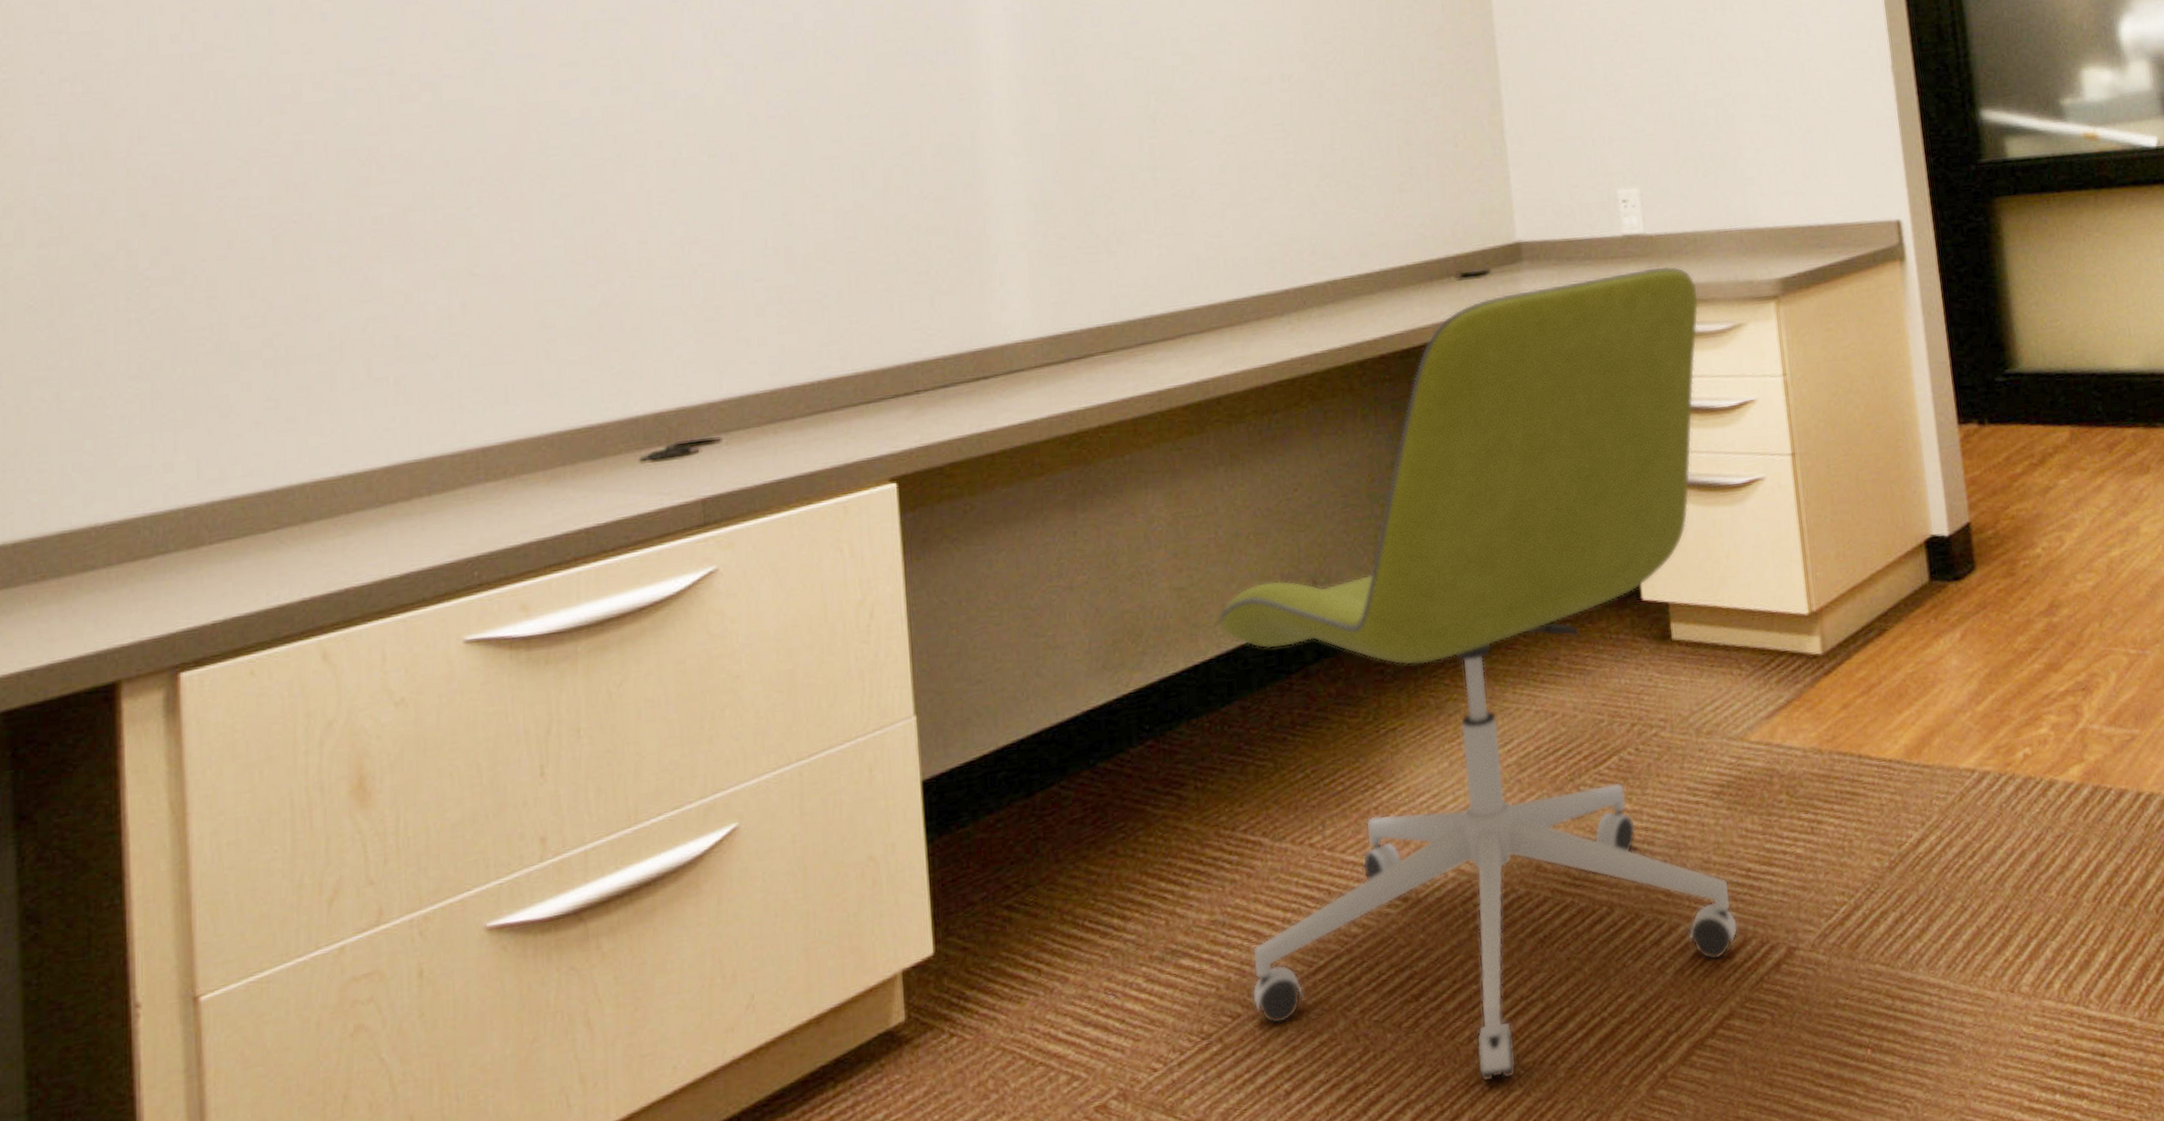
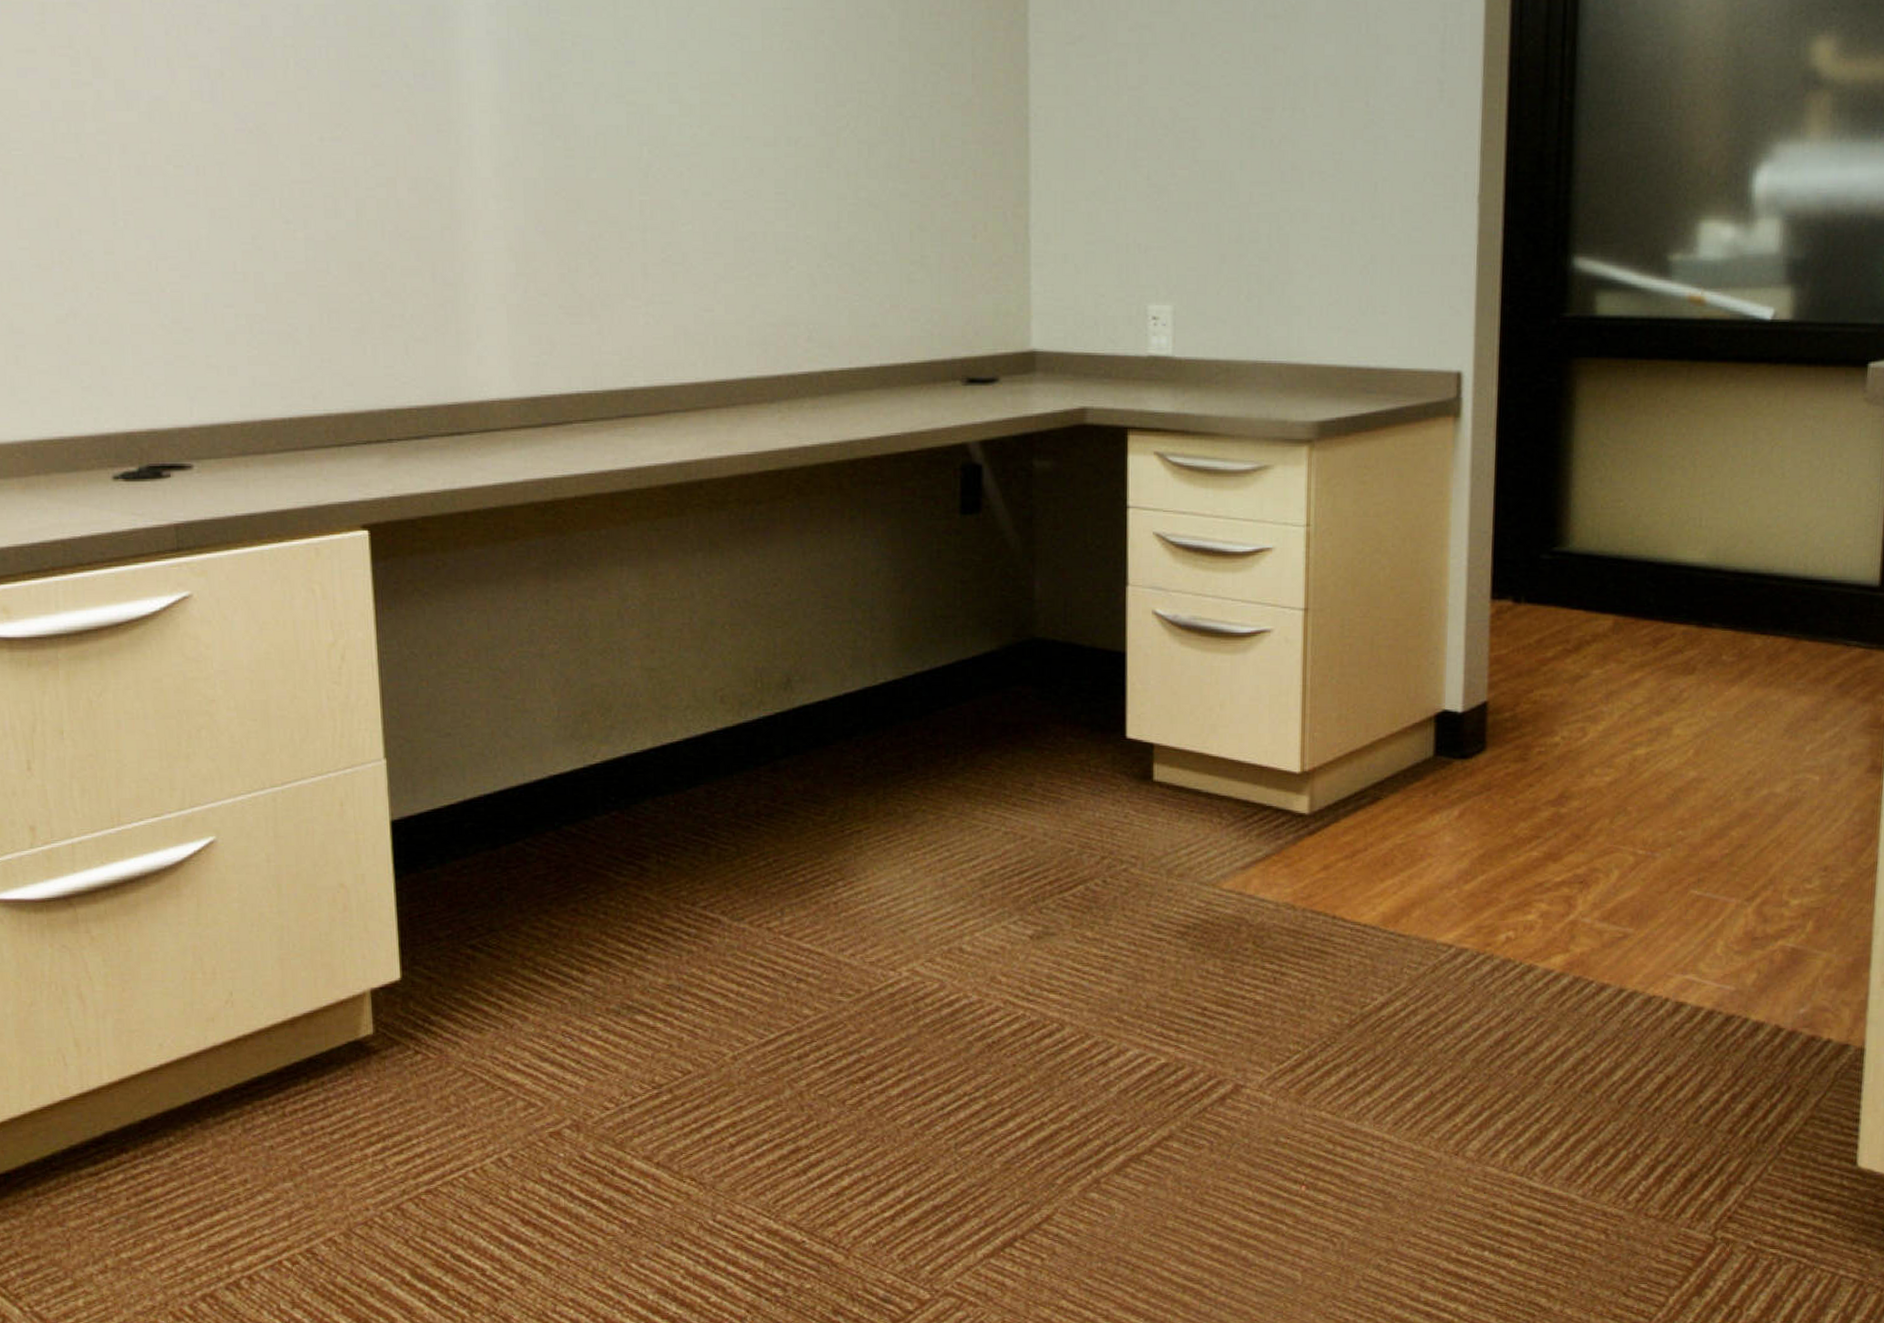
office chair: present [1218,266,1739,1082] -> none [688,394,1225,1163]

